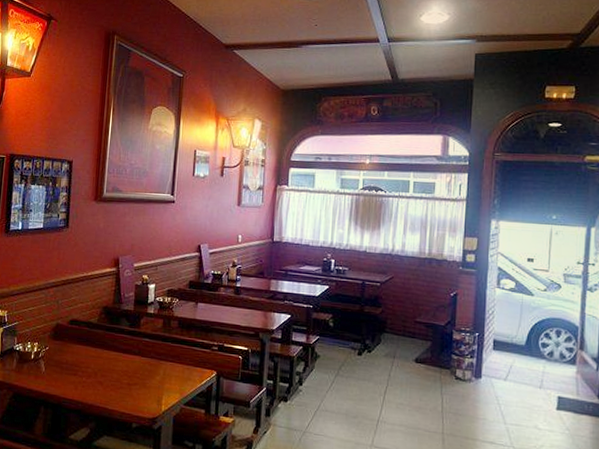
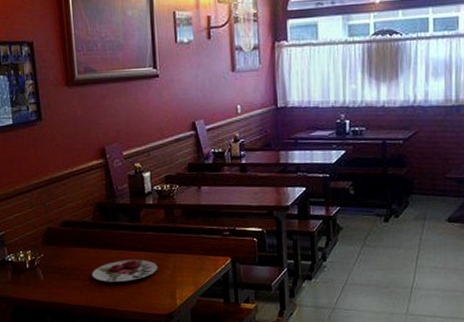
plate: none [88,361,150,383] -> present [91,259,158,282]

